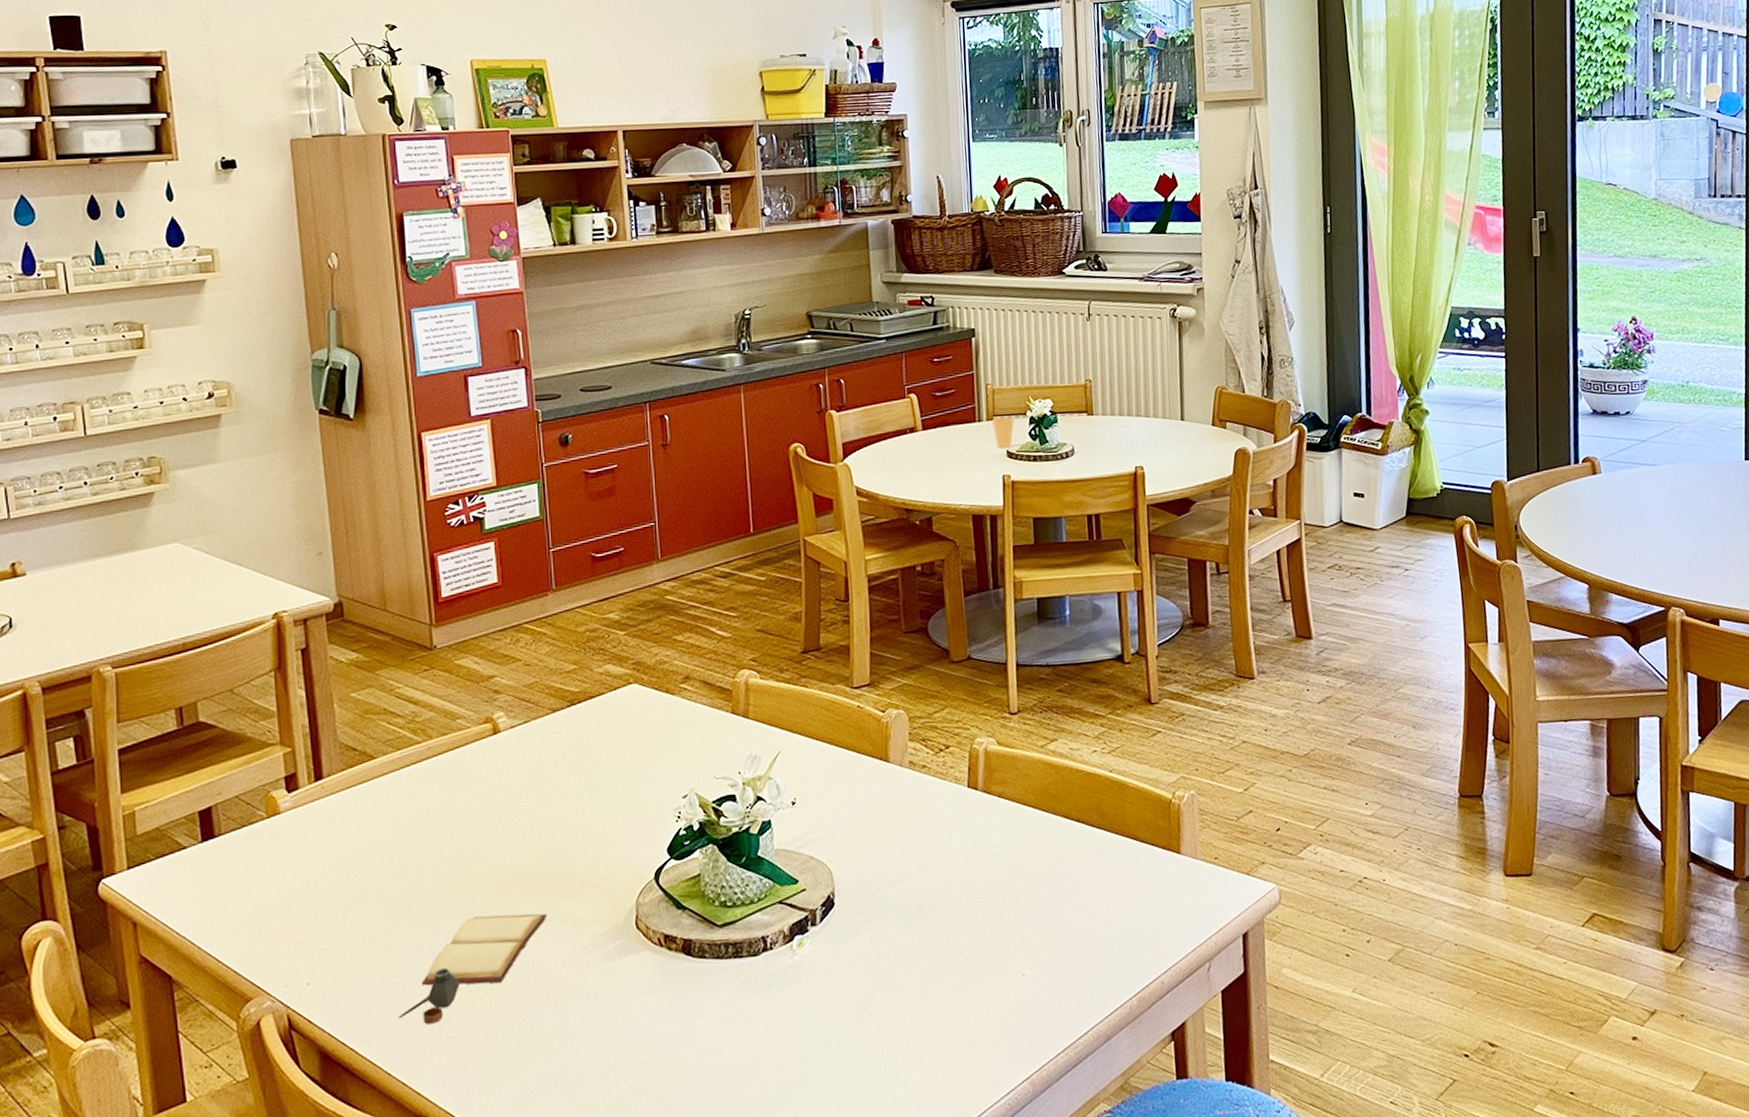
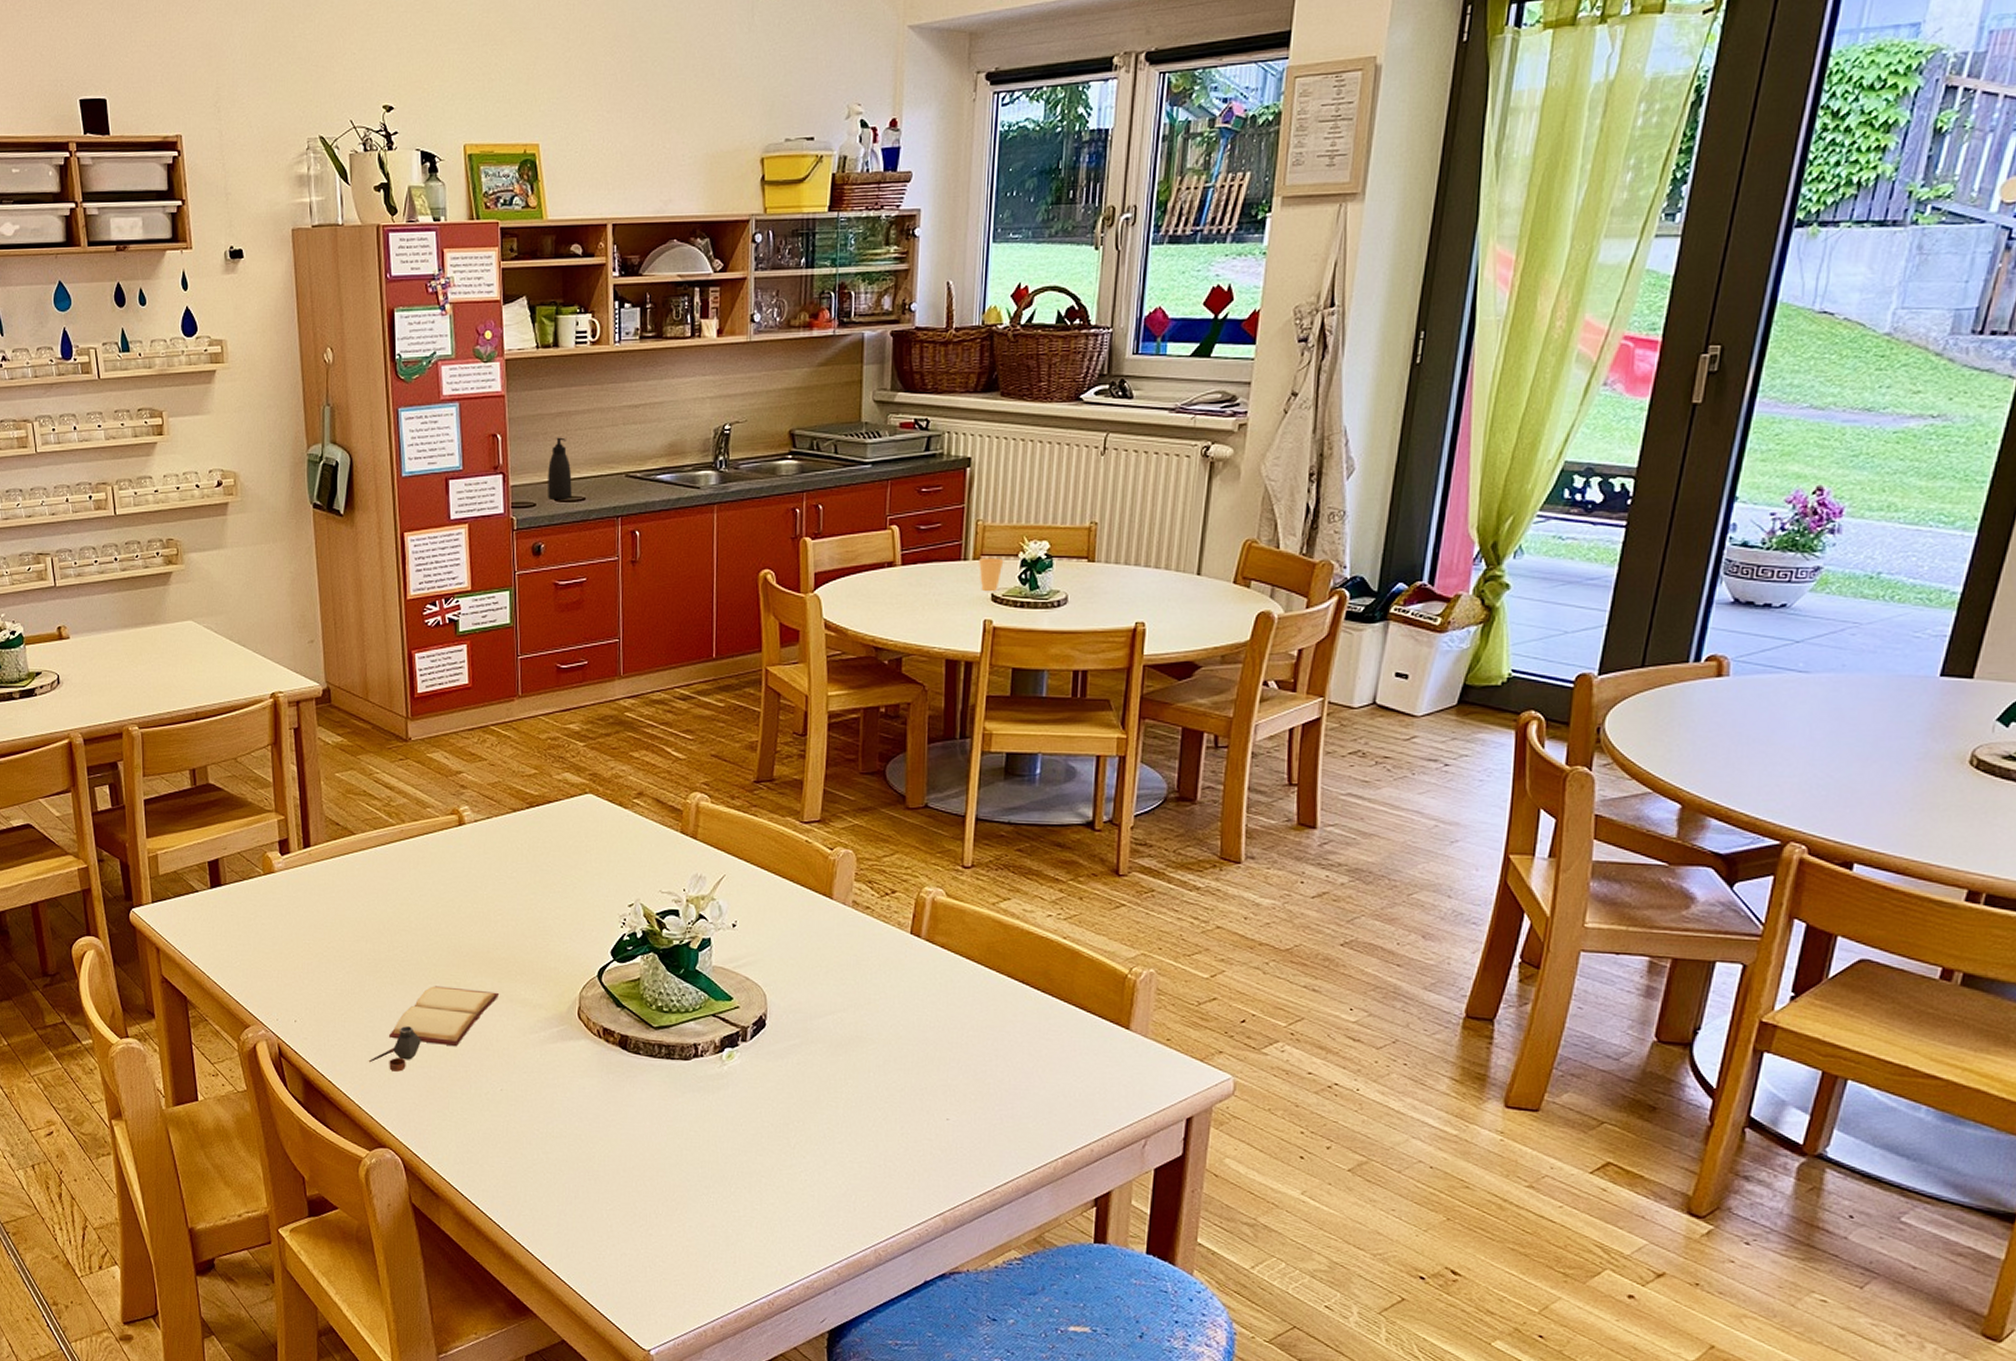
soap dispenser: none [572,329,597,390] -> present [548,437,572,499]

